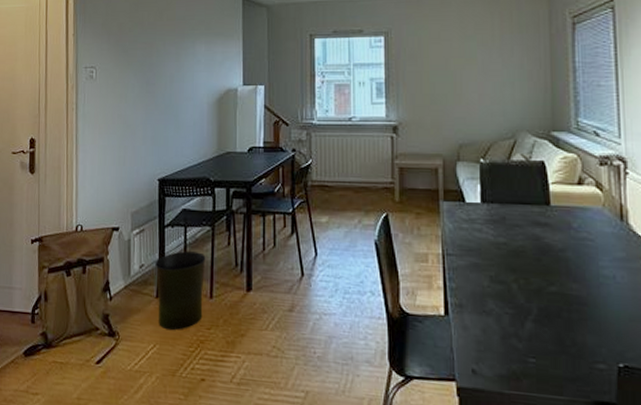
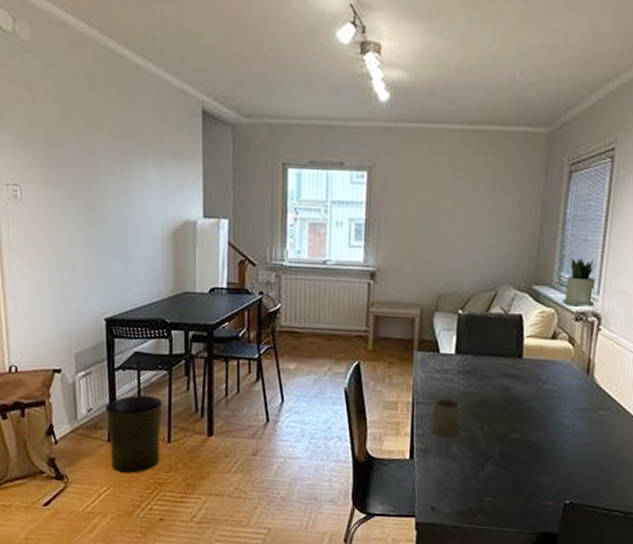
mug: none [463,249,495,292] -> present [431,398,462,438]
planter: none [583,103,618,151] -> present [561,257,596,307]

